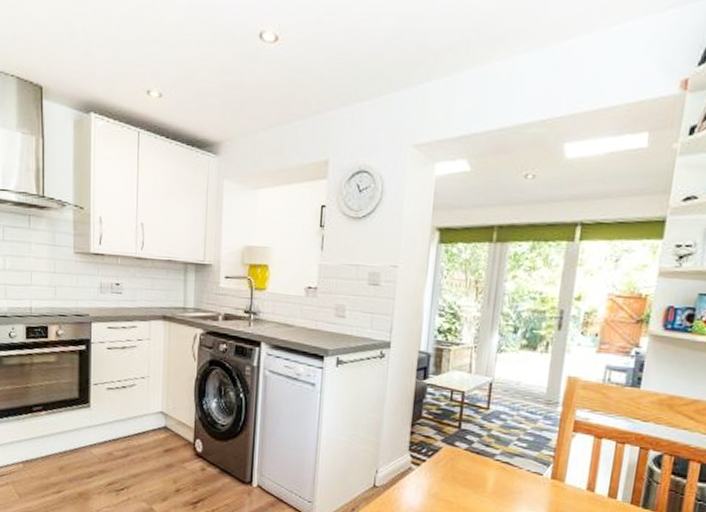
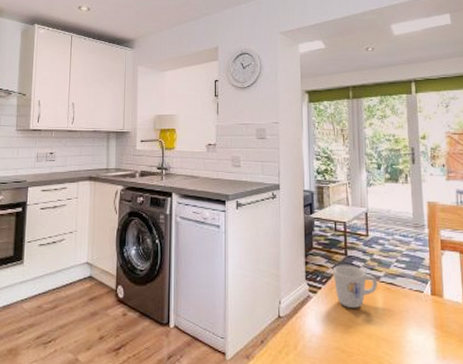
mug: none [440,438,491,485] -> present [332,265,377,308]

